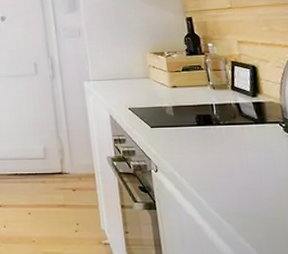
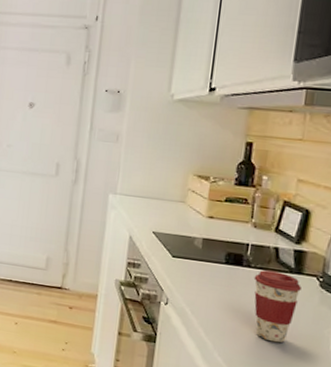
coffee cup: none [225,124,270,190] -> present [253,270,301,343]

